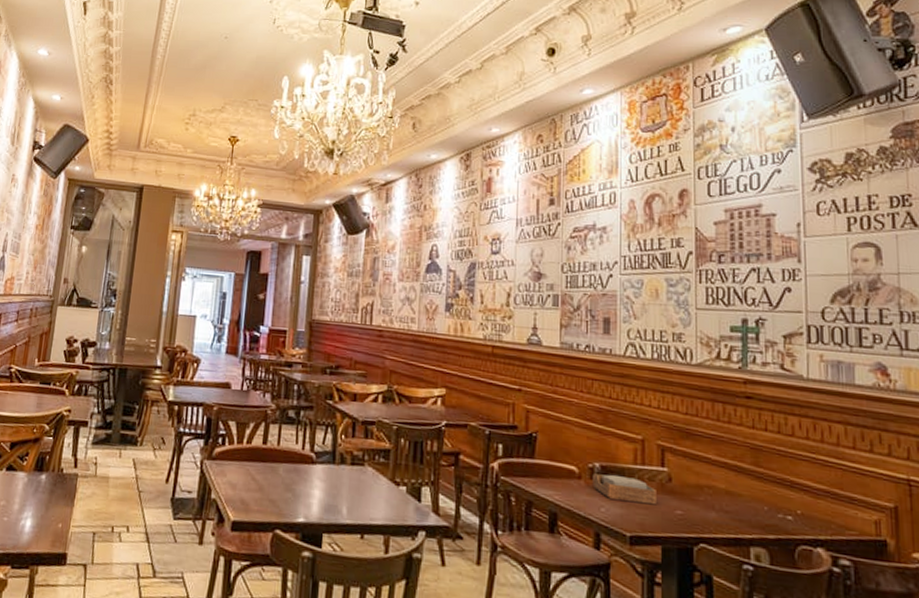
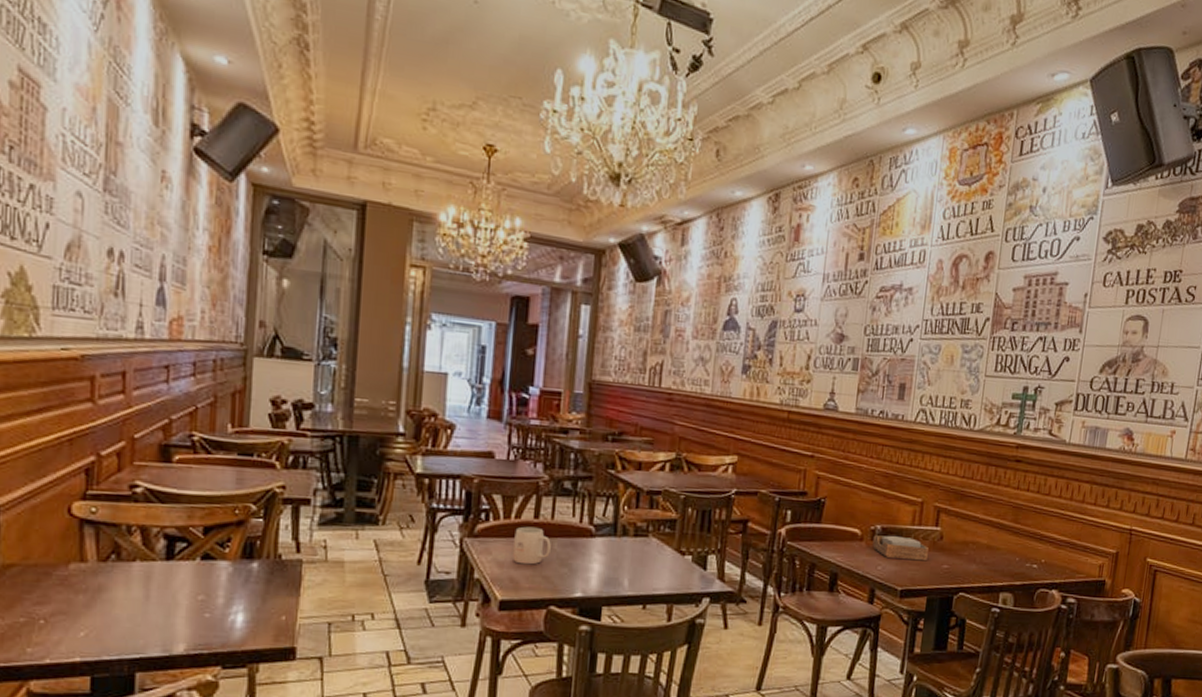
mug: none [244,451,278,488] -> present [513,526,552,565]

